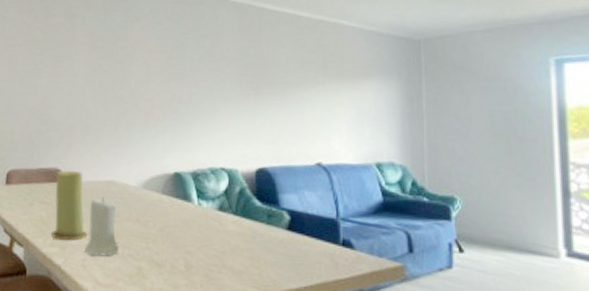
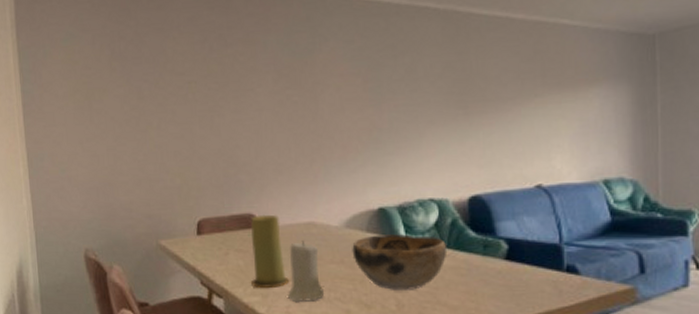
decorative bowl: none [147,197,235,253] -> present [352,234,448,290]

